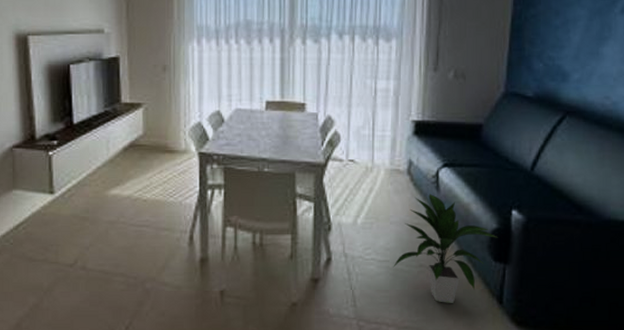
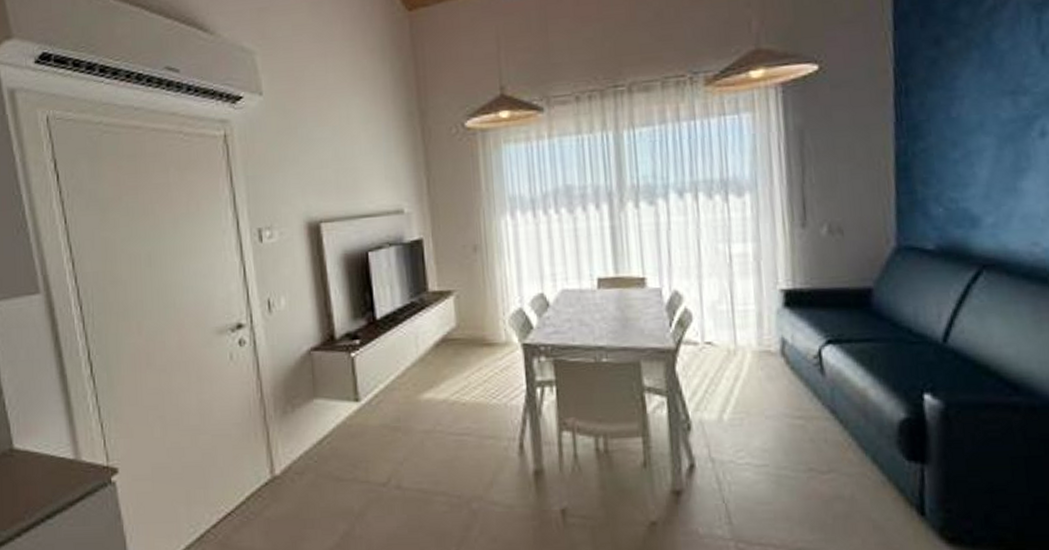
indoor plant: present [393,193,498,303] -> none [774,378,909,517]

